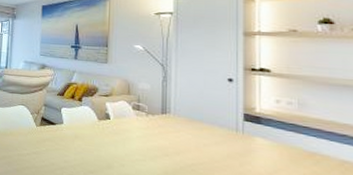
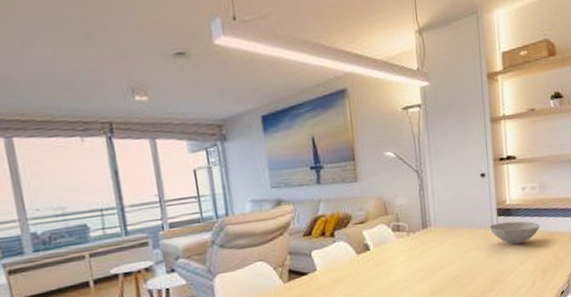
bowl: none [233,127,296,154] -> present [489,221,540,245]

